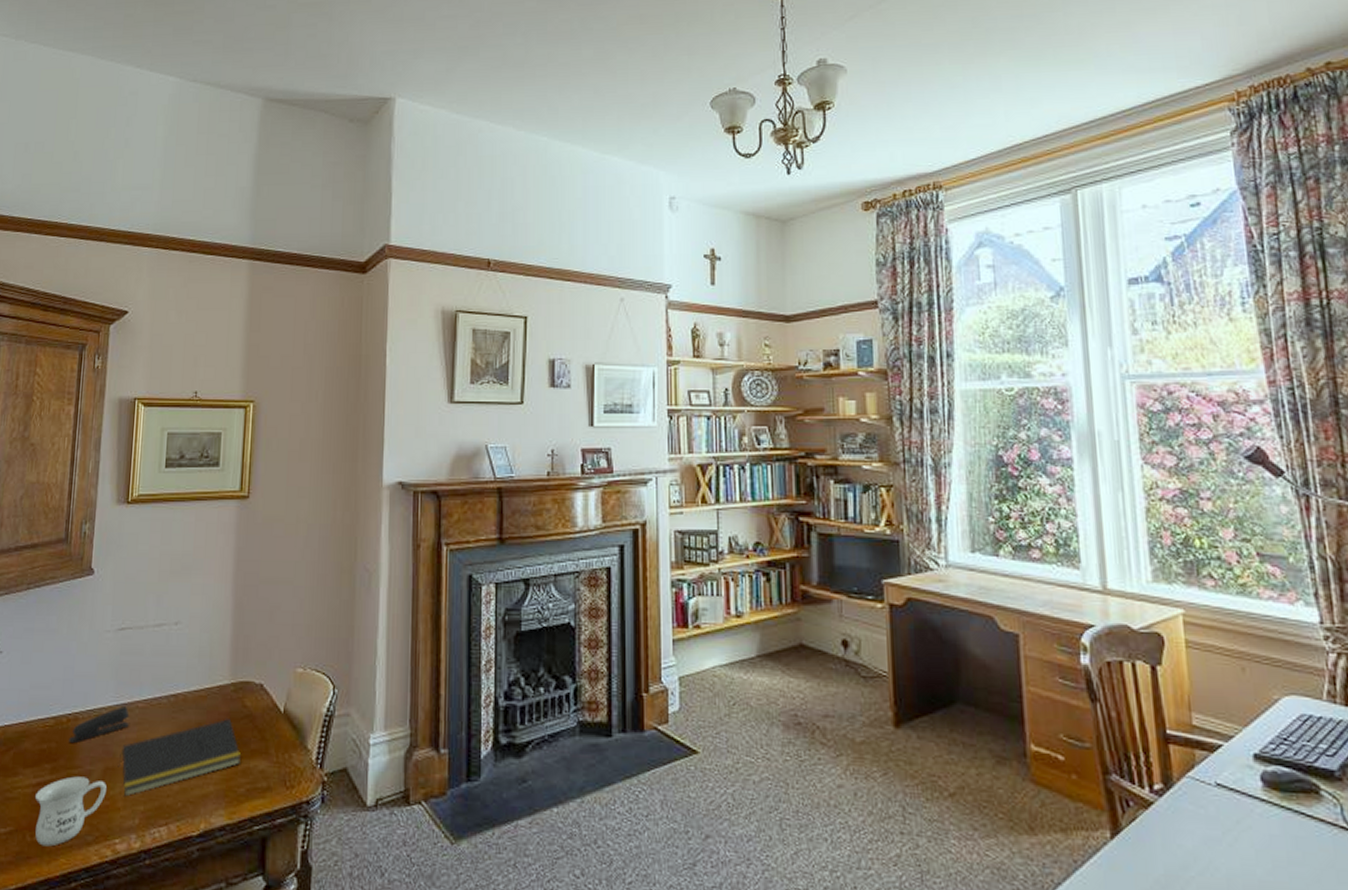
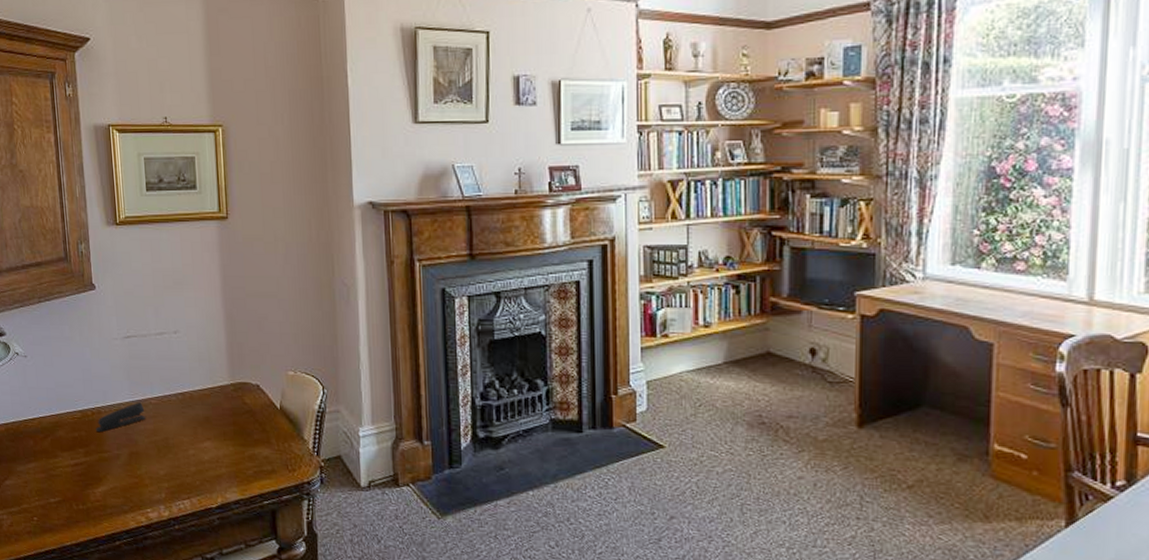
mug: present [35,776,106,847] -> none [75,459,134,514]
notepad: present [118,717,242,797] -> none [141,412,247,476]

